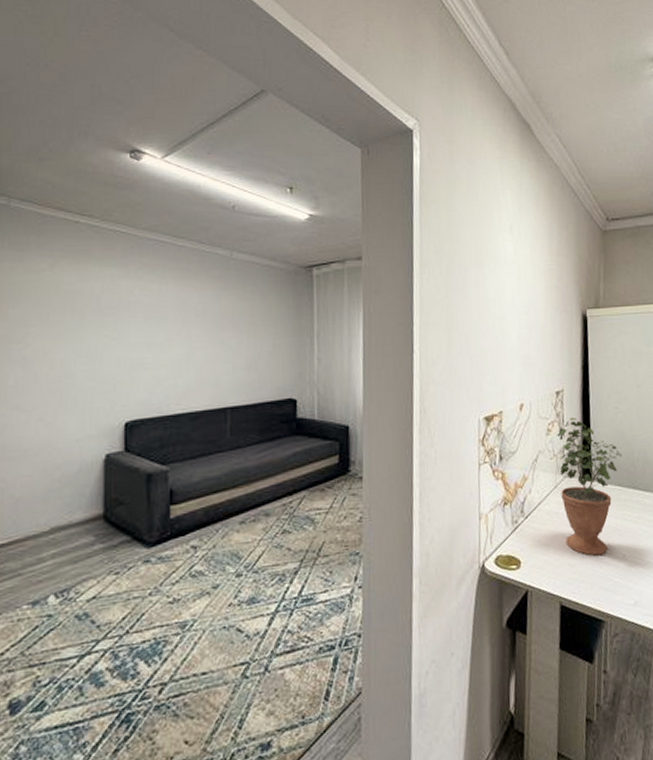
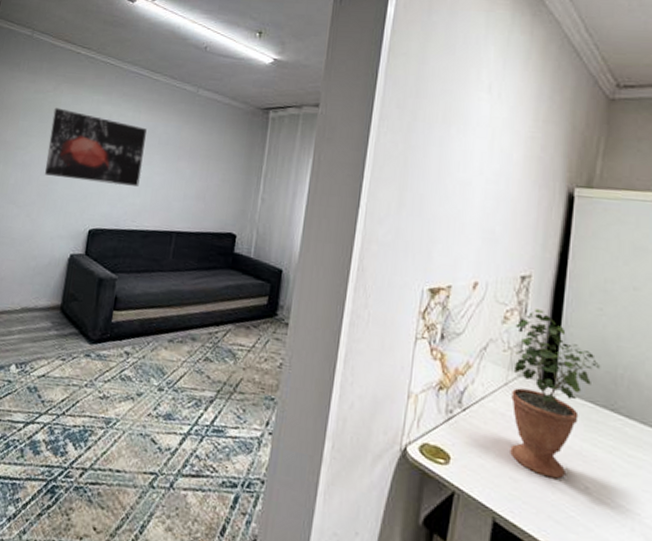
wall art: none [54,288,180,369] -> present [45,107,147,187]

